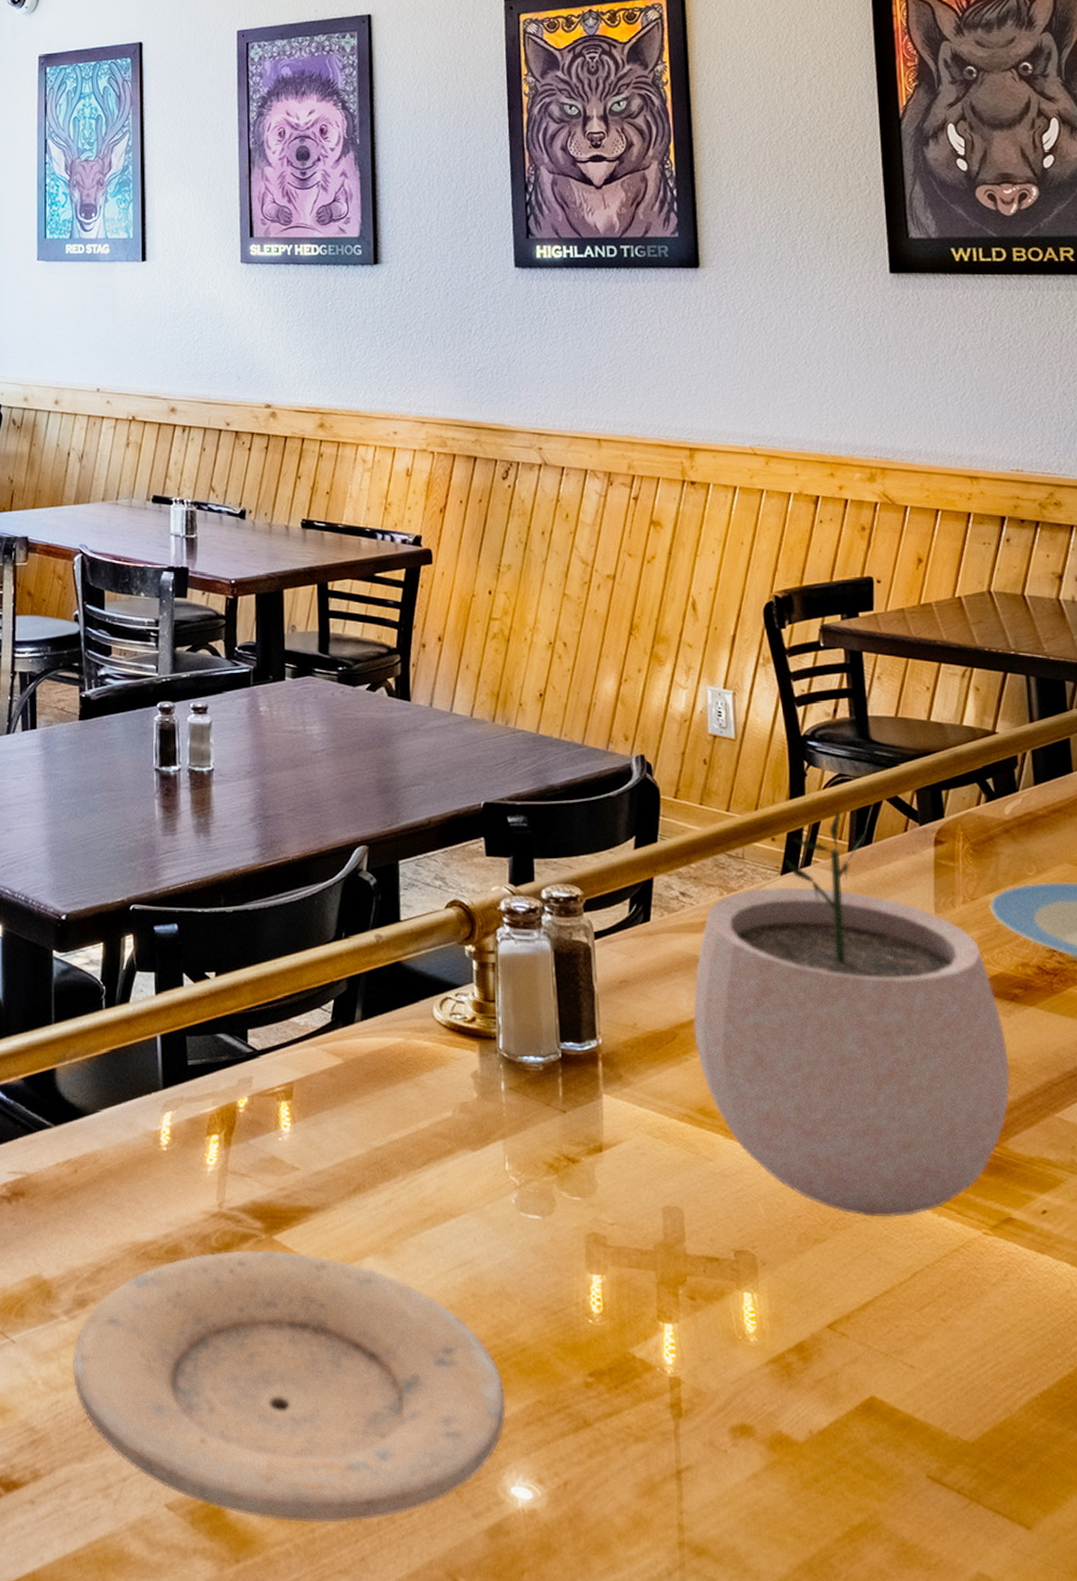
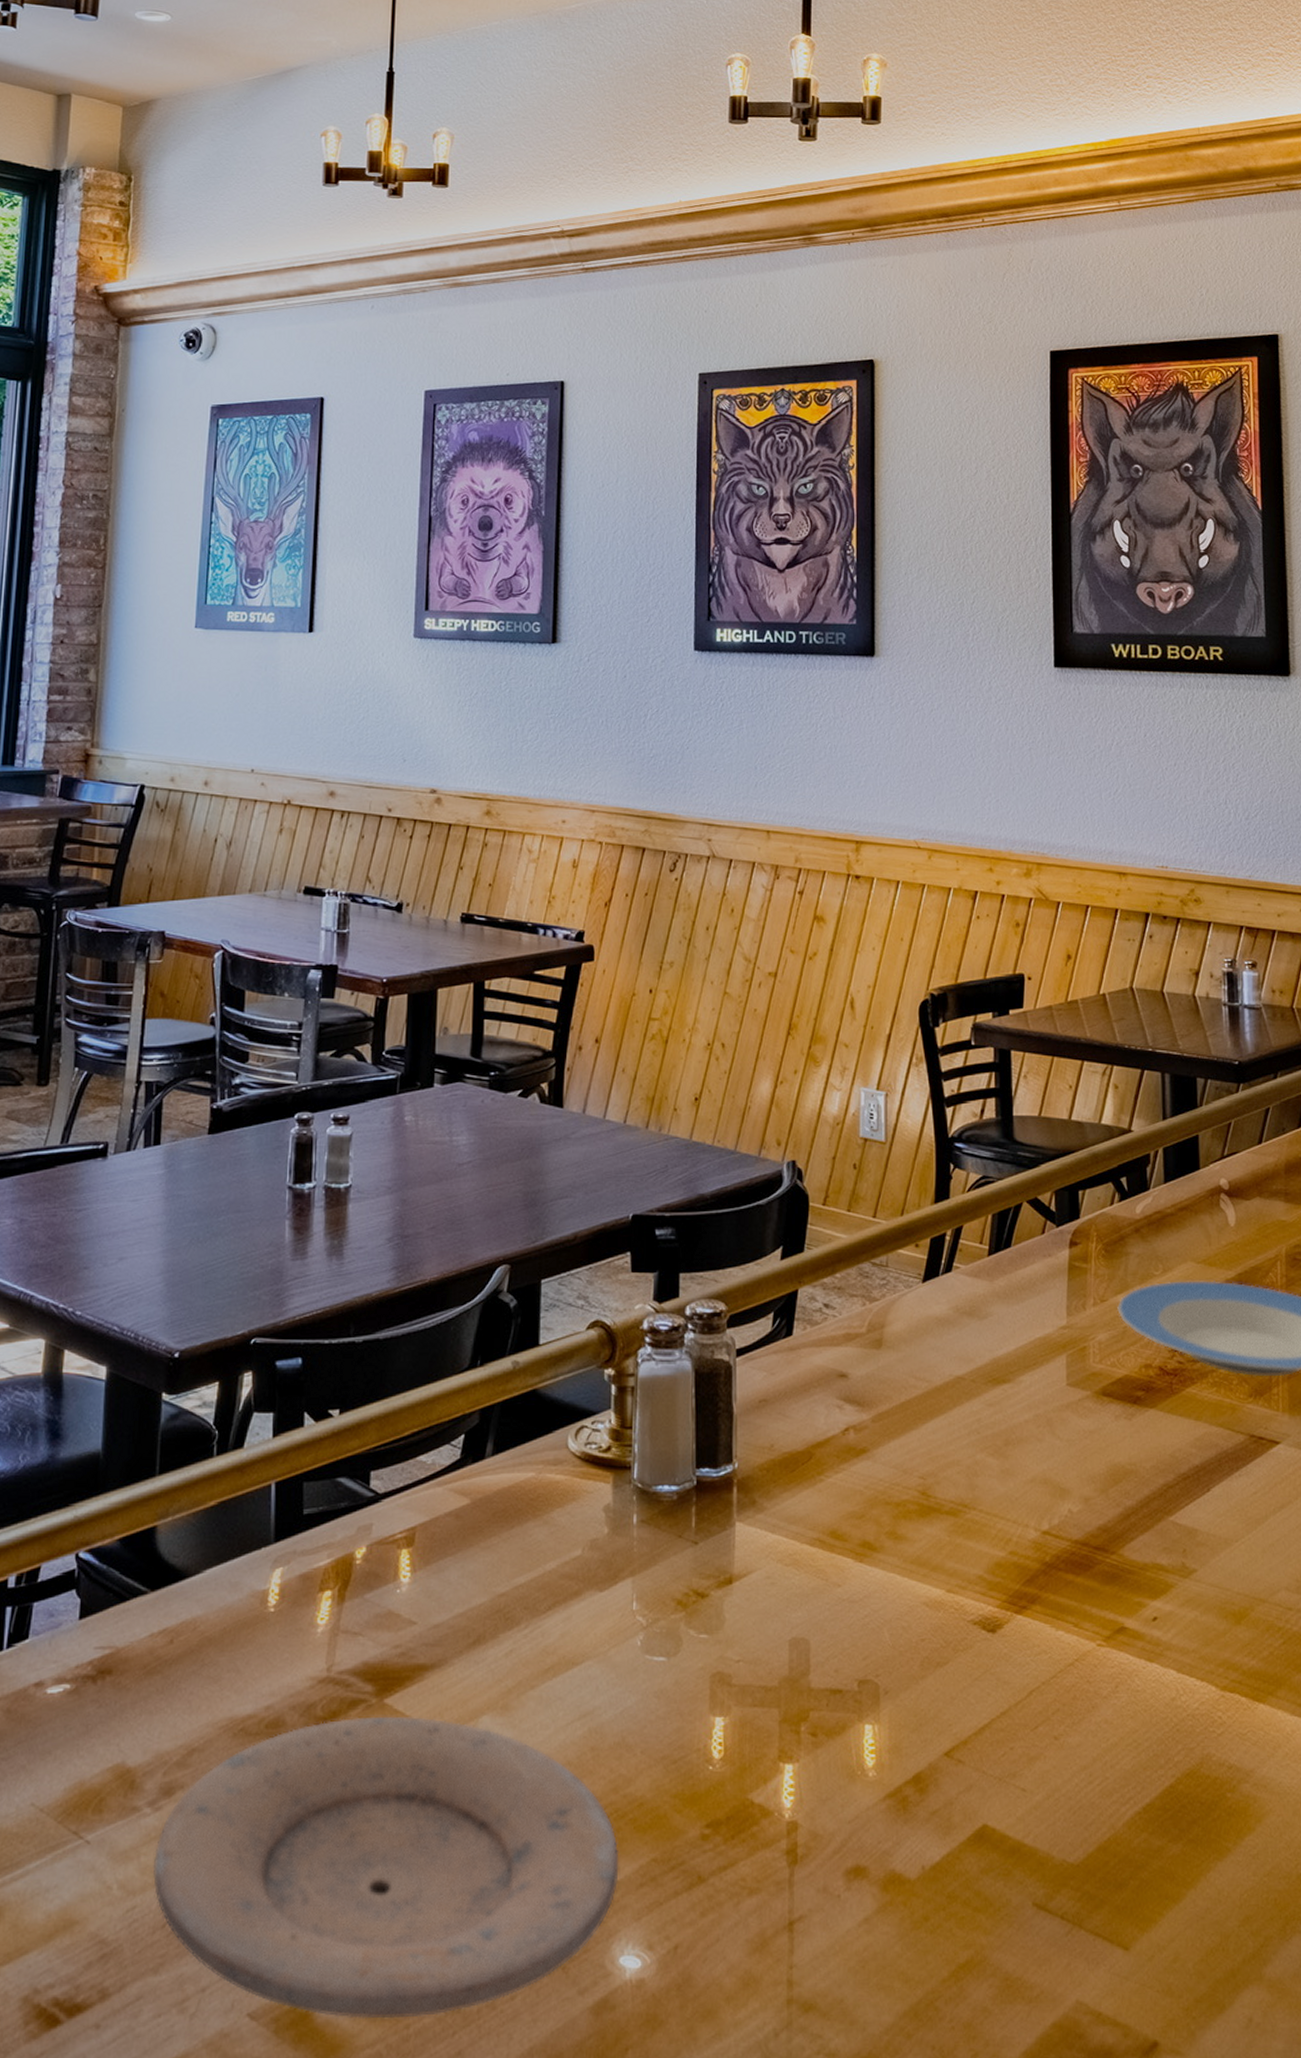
plant pot: present [693,810,1011,1217] -> none [830,1213,1129,1634]

